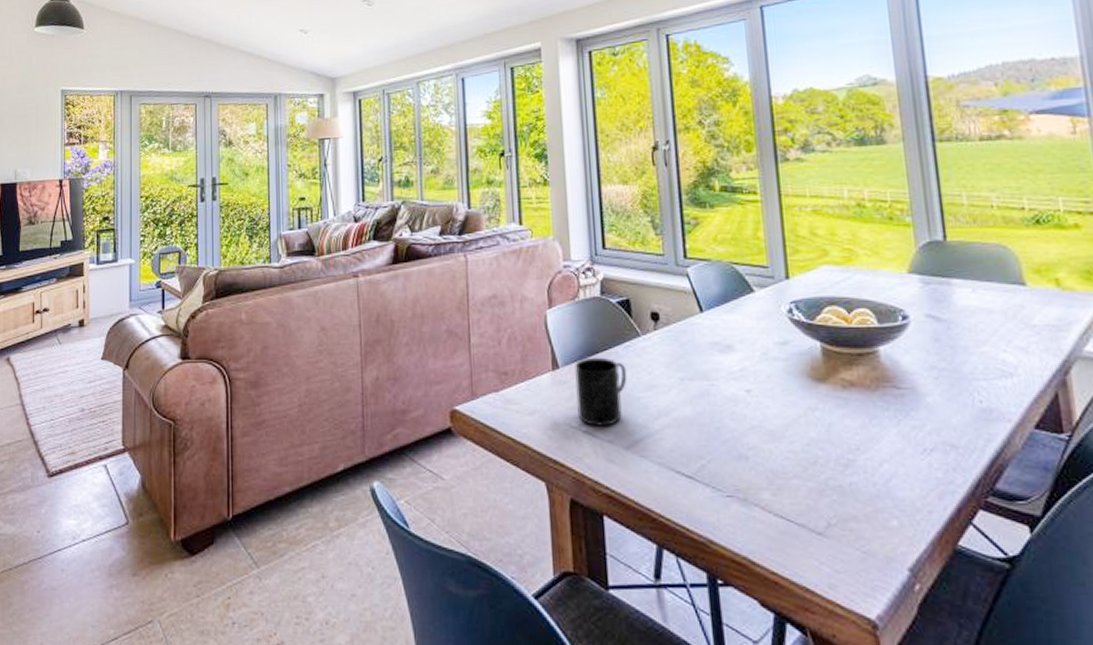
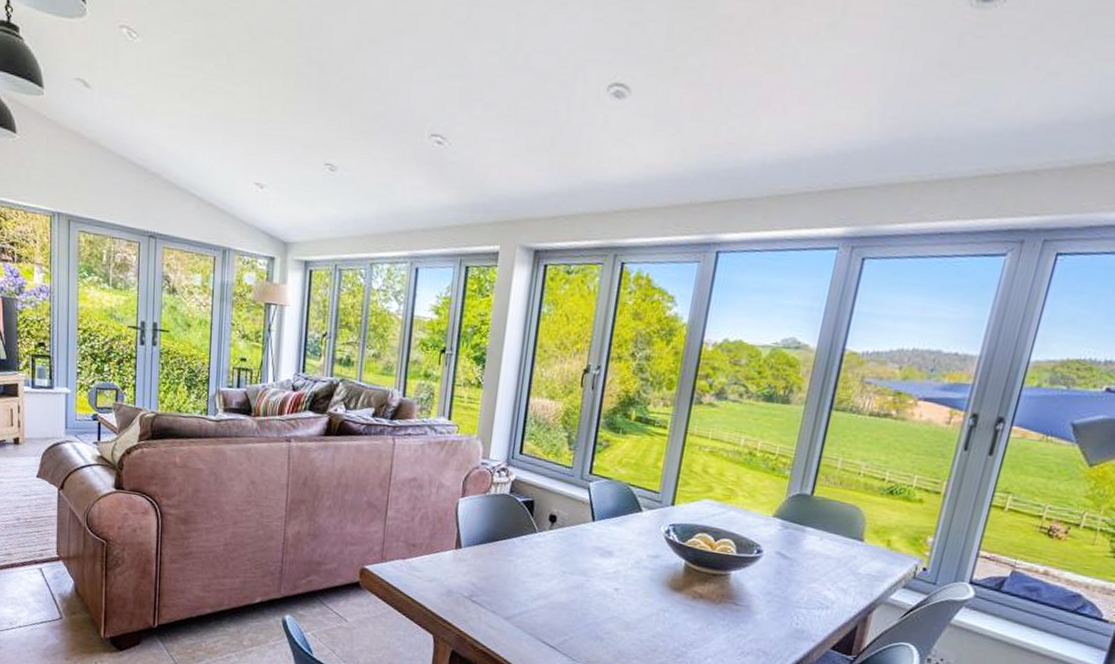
mug: present [575,357,627,426] -> none [470,543,519,600]

